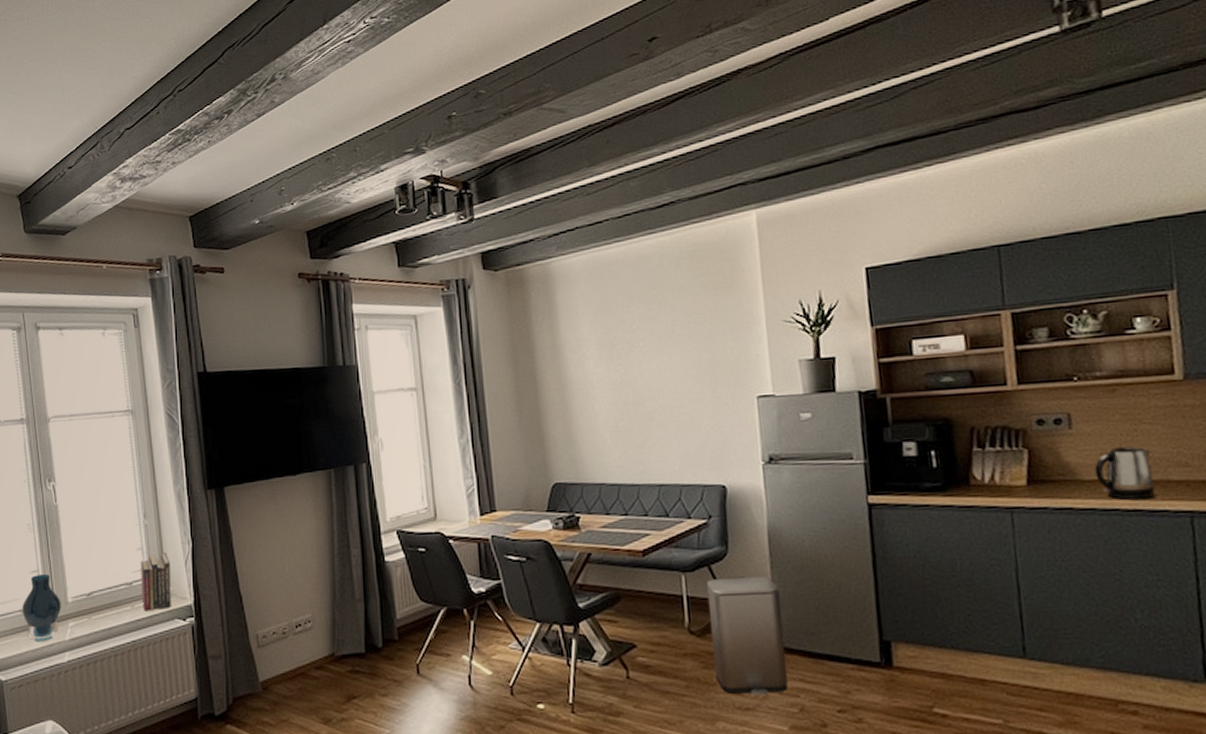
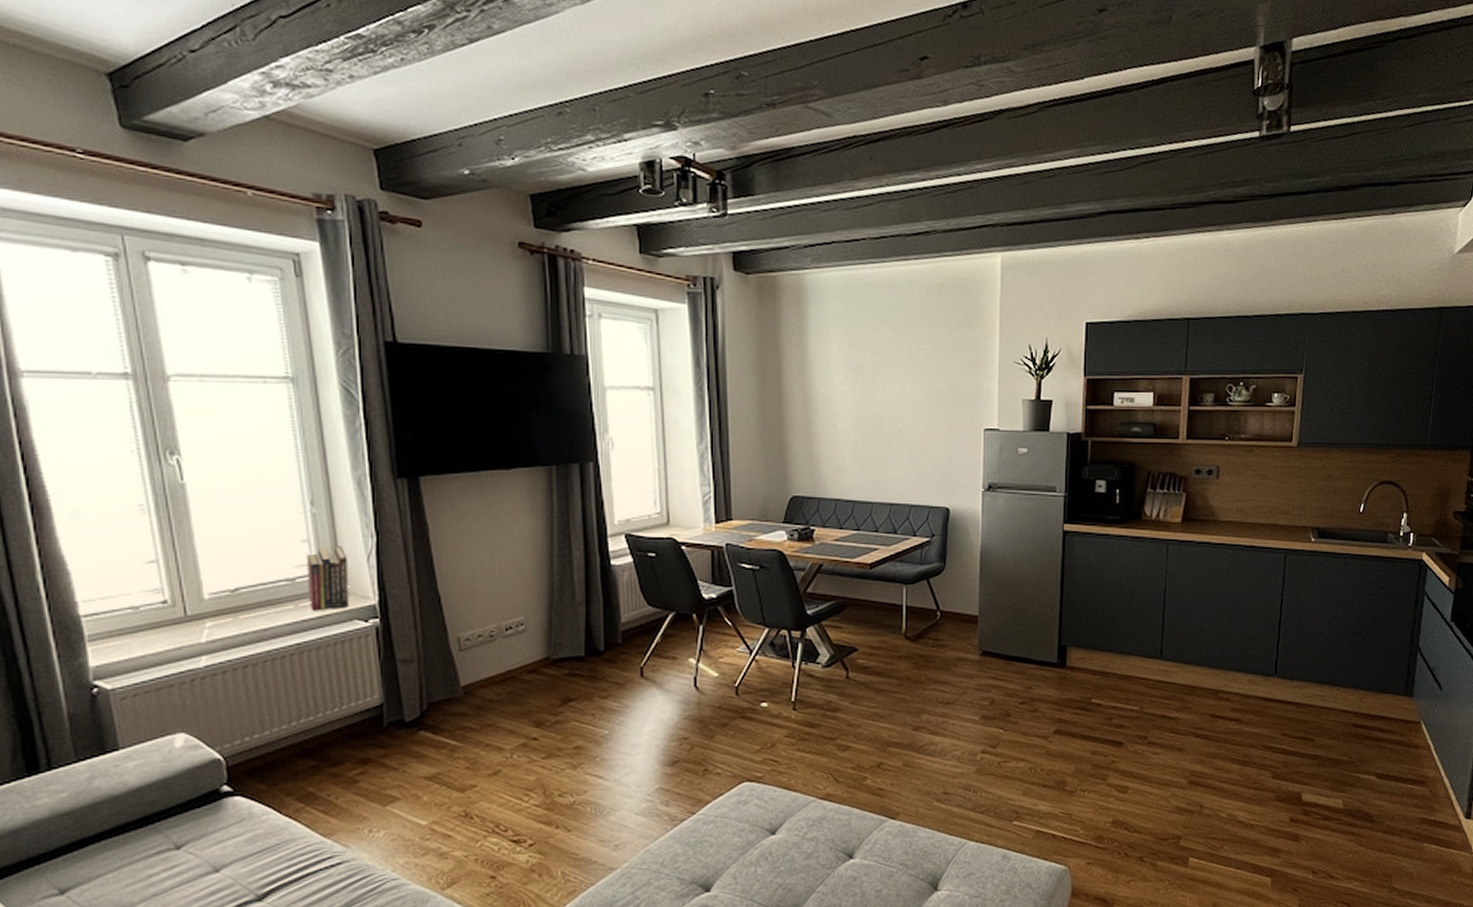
vase: present [22,574,61,642] -> none [135,566,194,645]
pedal bin: present [707,576,788,695] -> none [923,589,984,691]
kettle: present [1094,446,1156,501] -> none [1229,496,1268,539]

